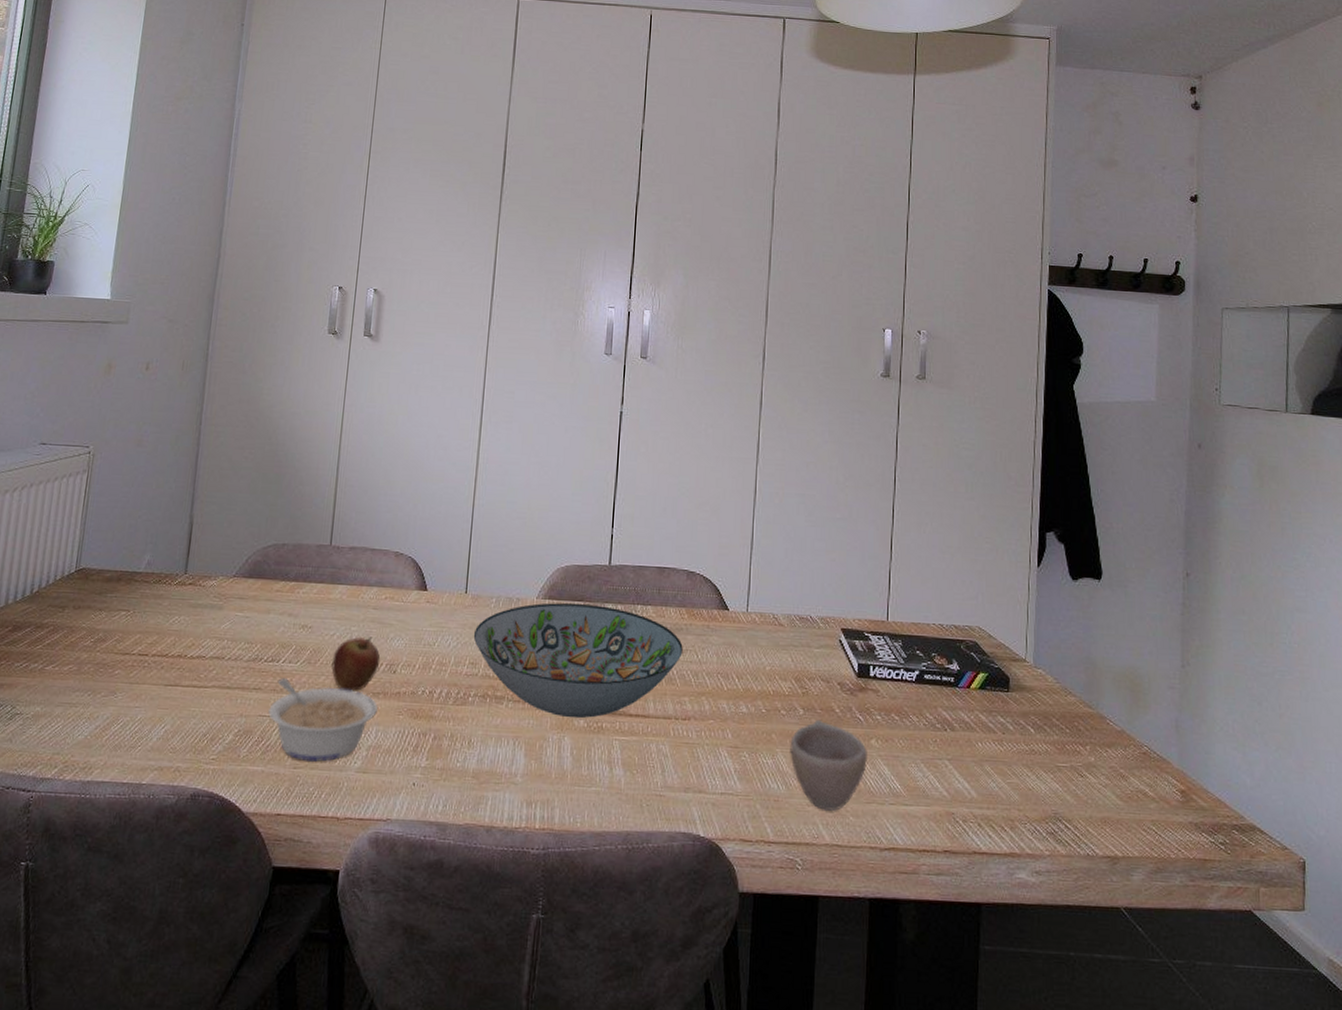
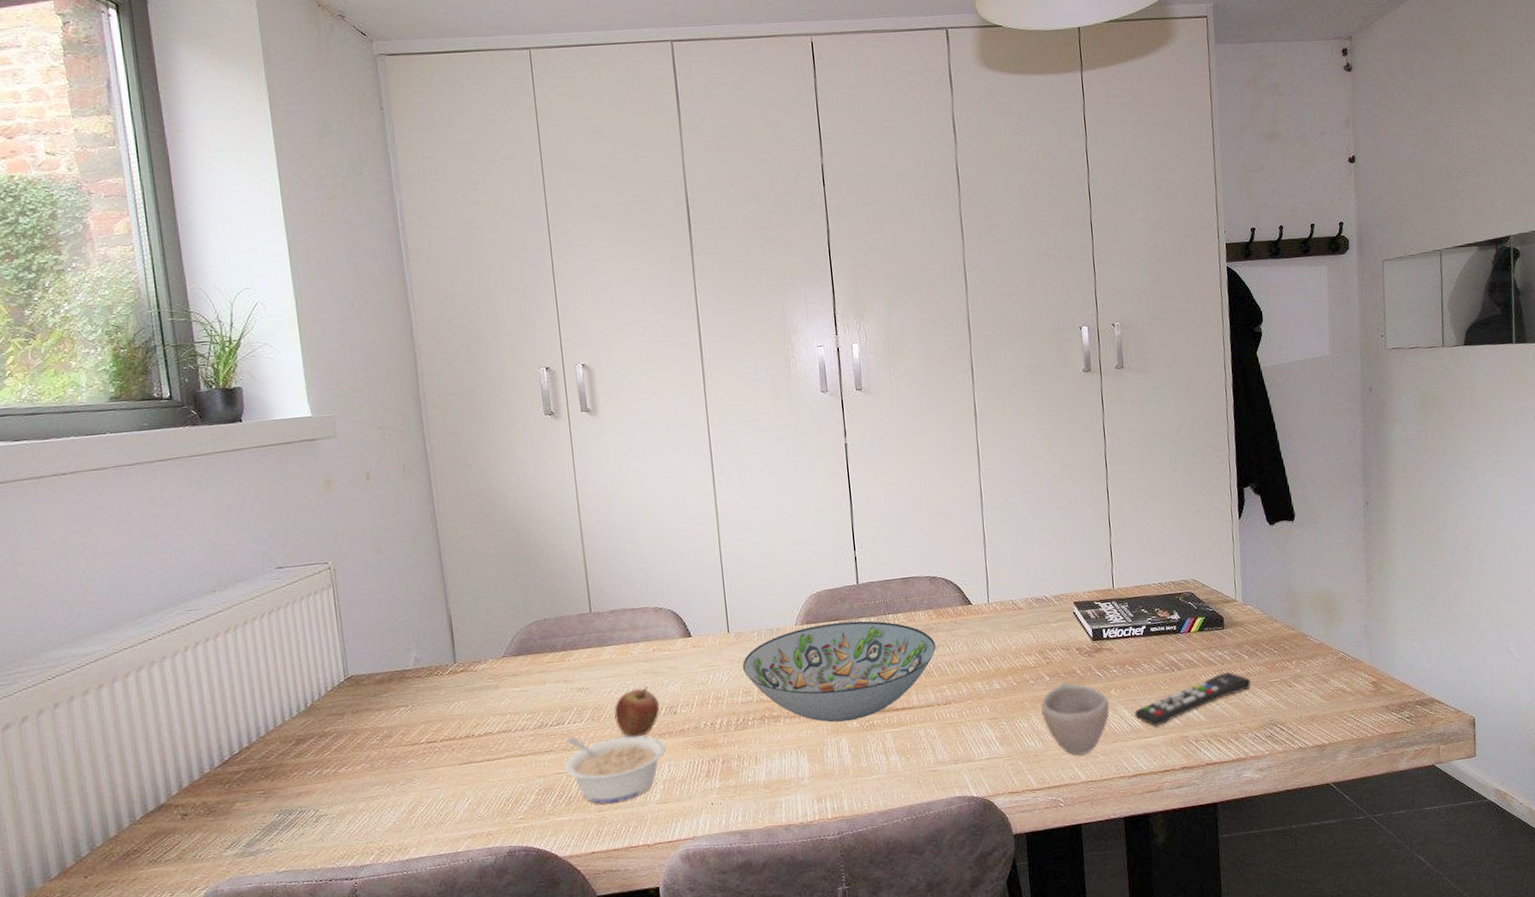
remote control: none [894,743,1035,793] -> present [1134,671,1251,726]

